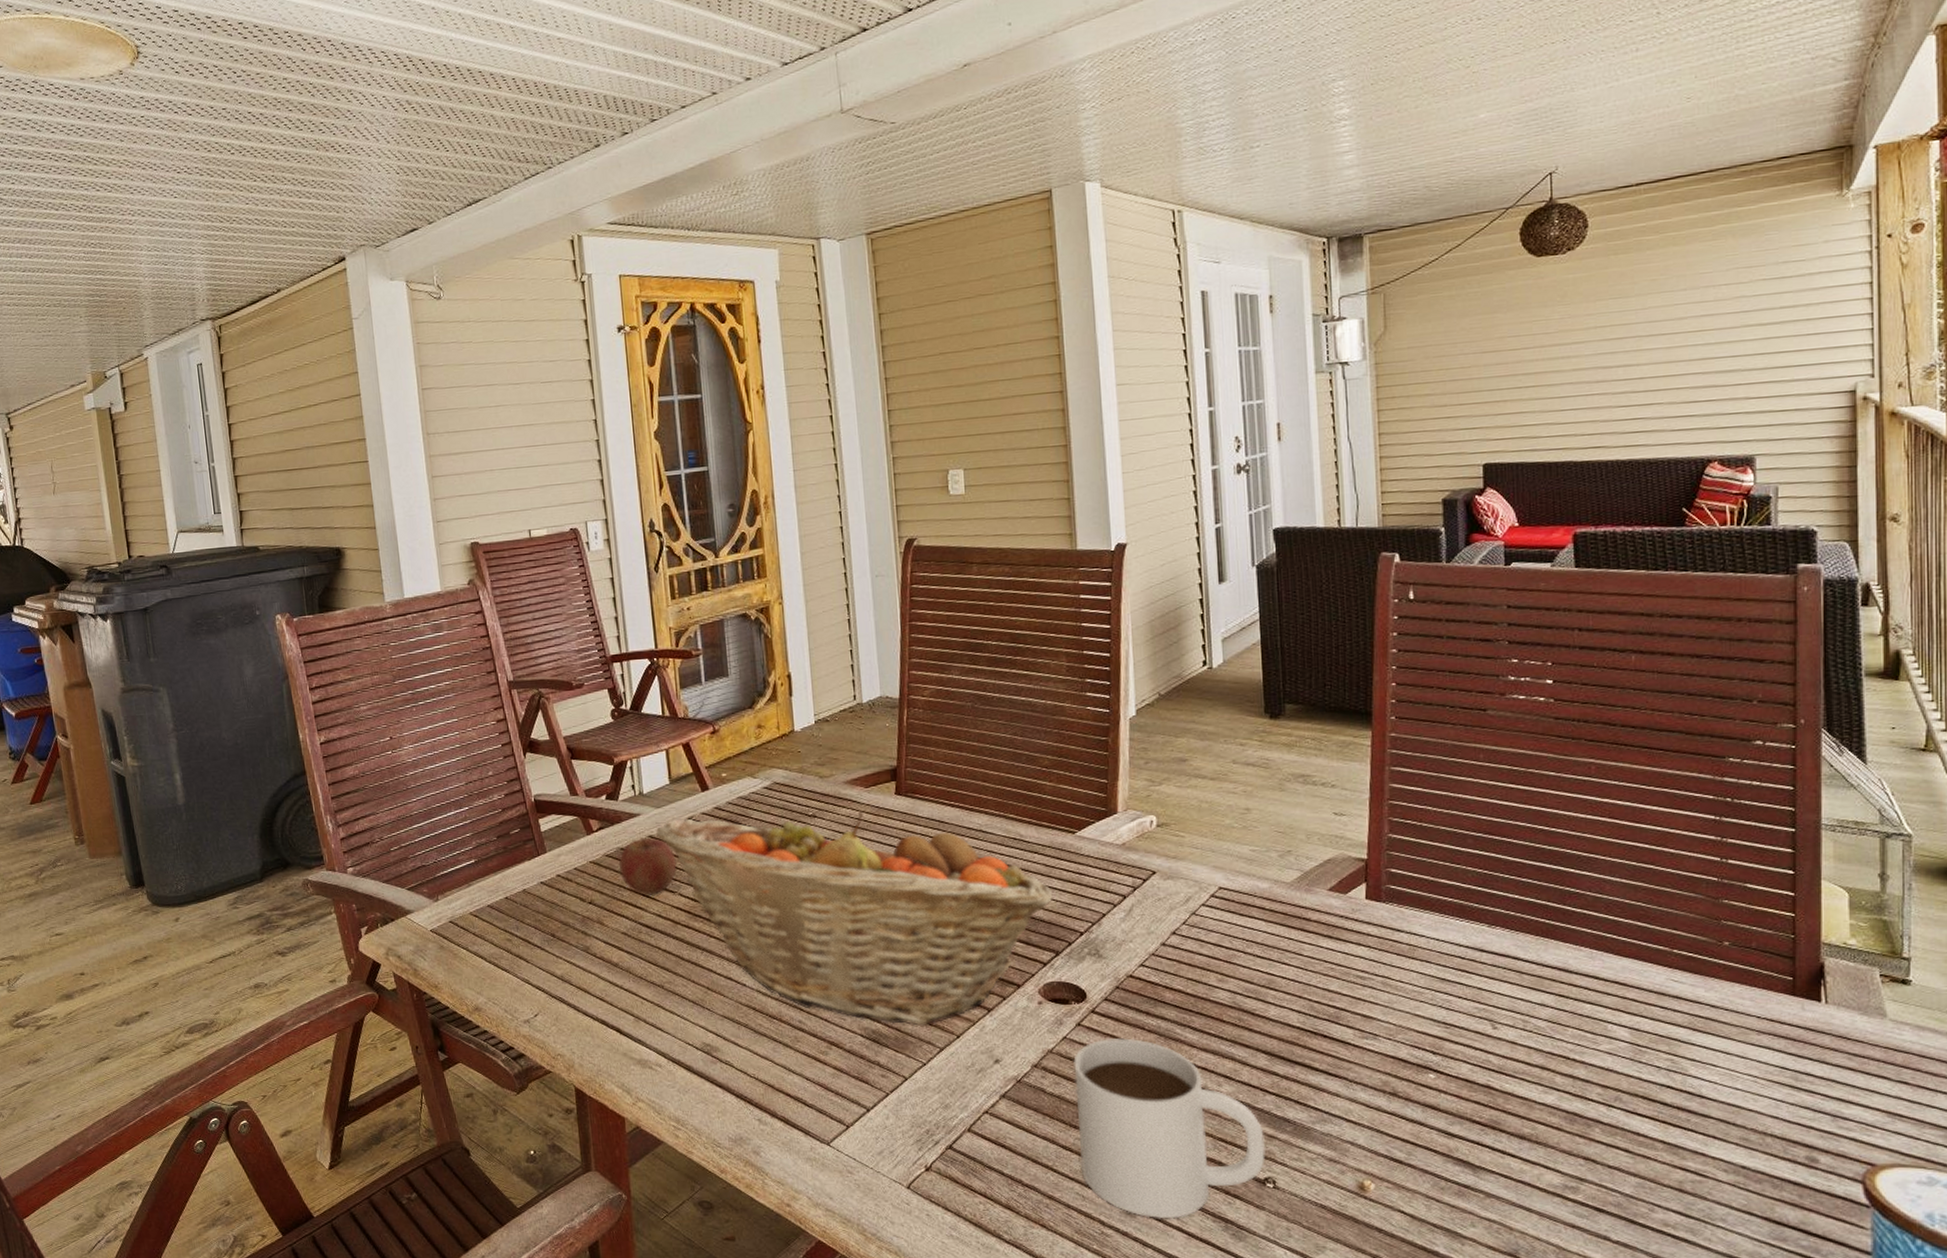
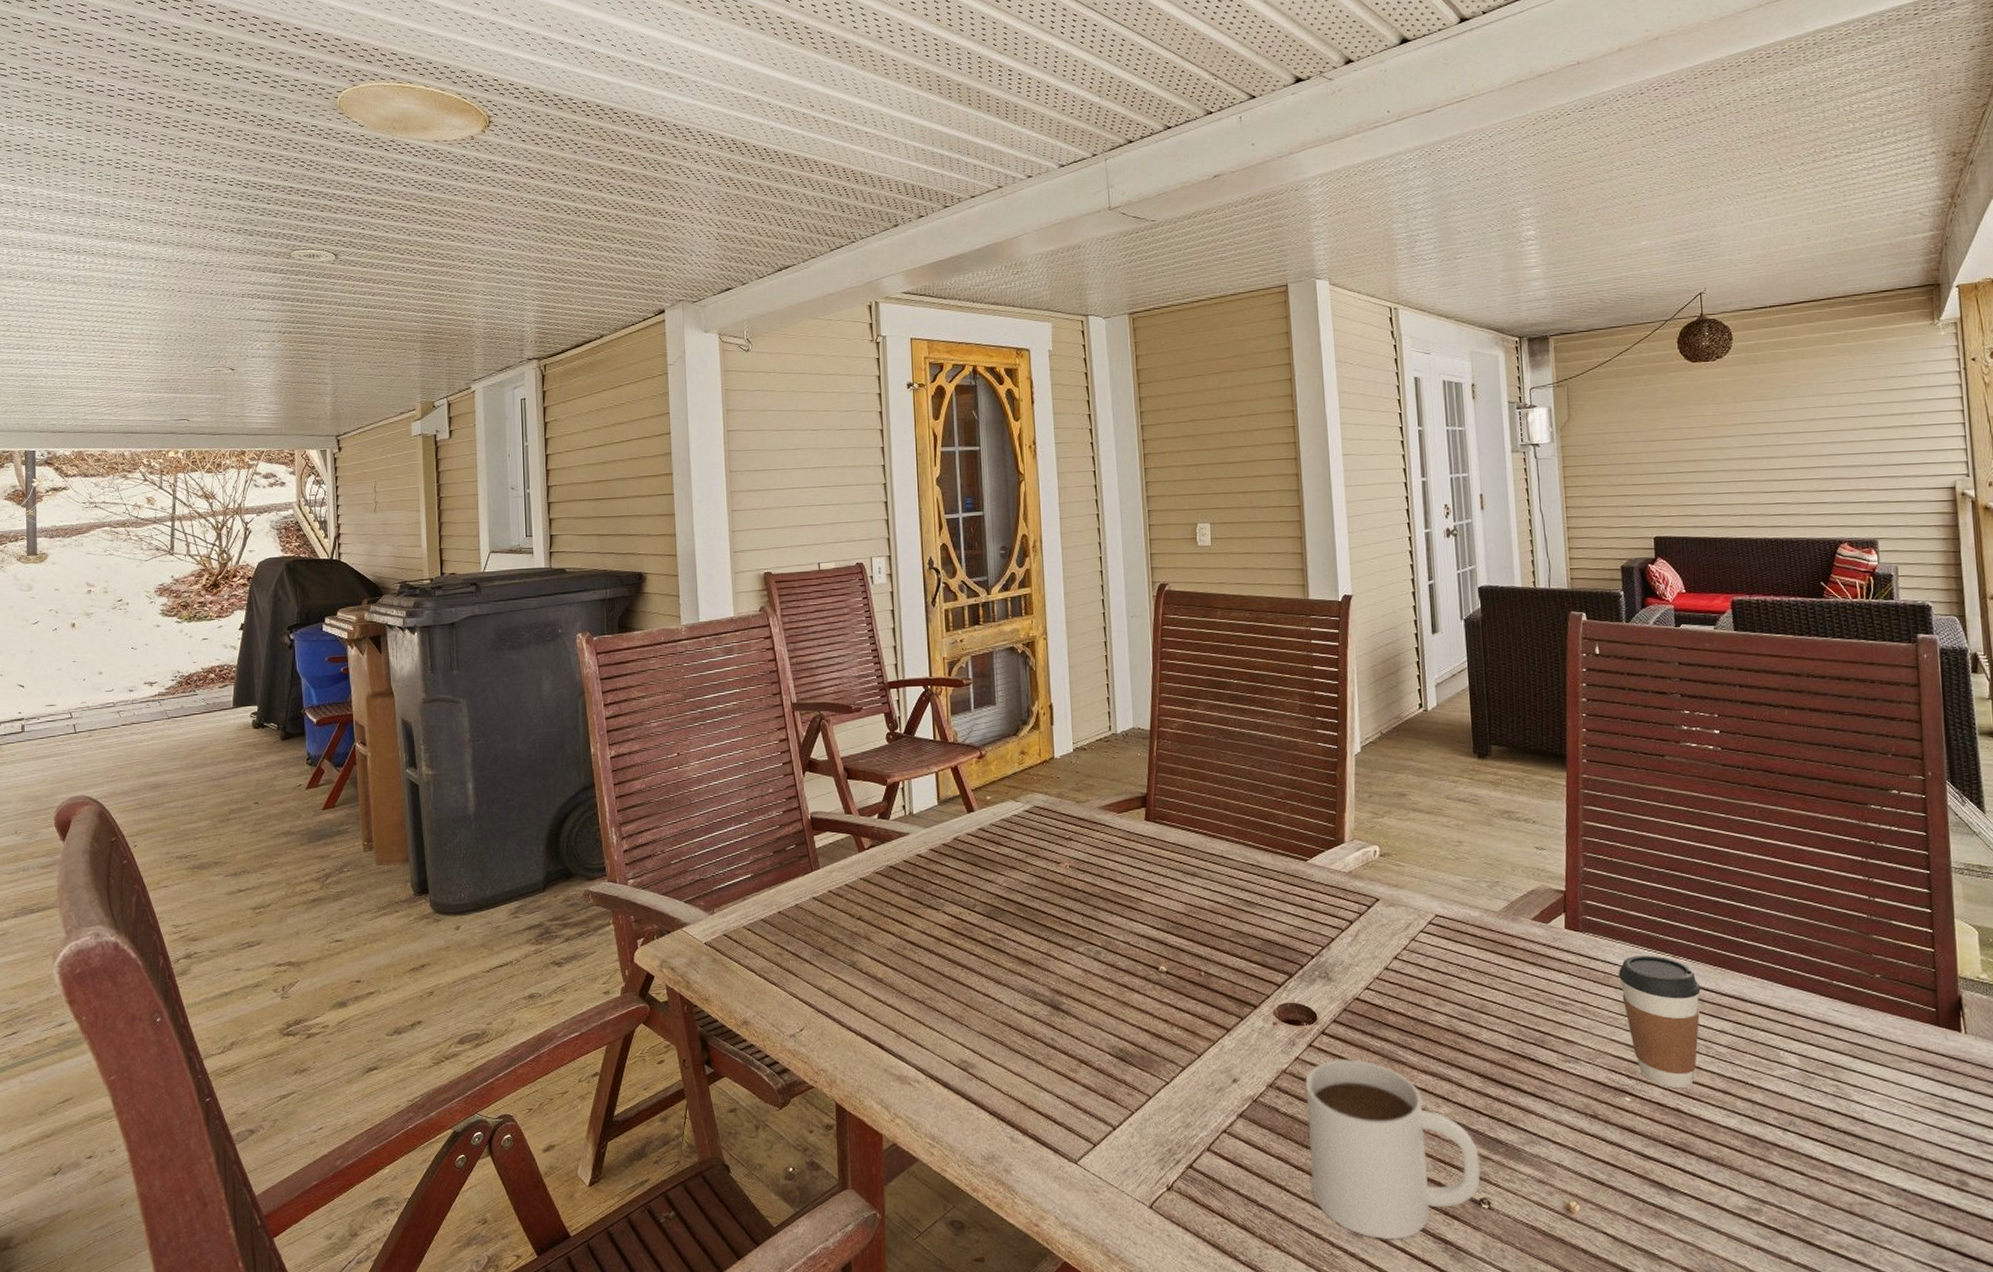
apple: present [619,838,677,896] -> none [888,856,942,913]
fruit basket: present [656,811,1053,1026] -> none [924,835,1287,1045]
coffee cup: none [1425,926,1519,1065] -> present [1618,955,1701,1089]

